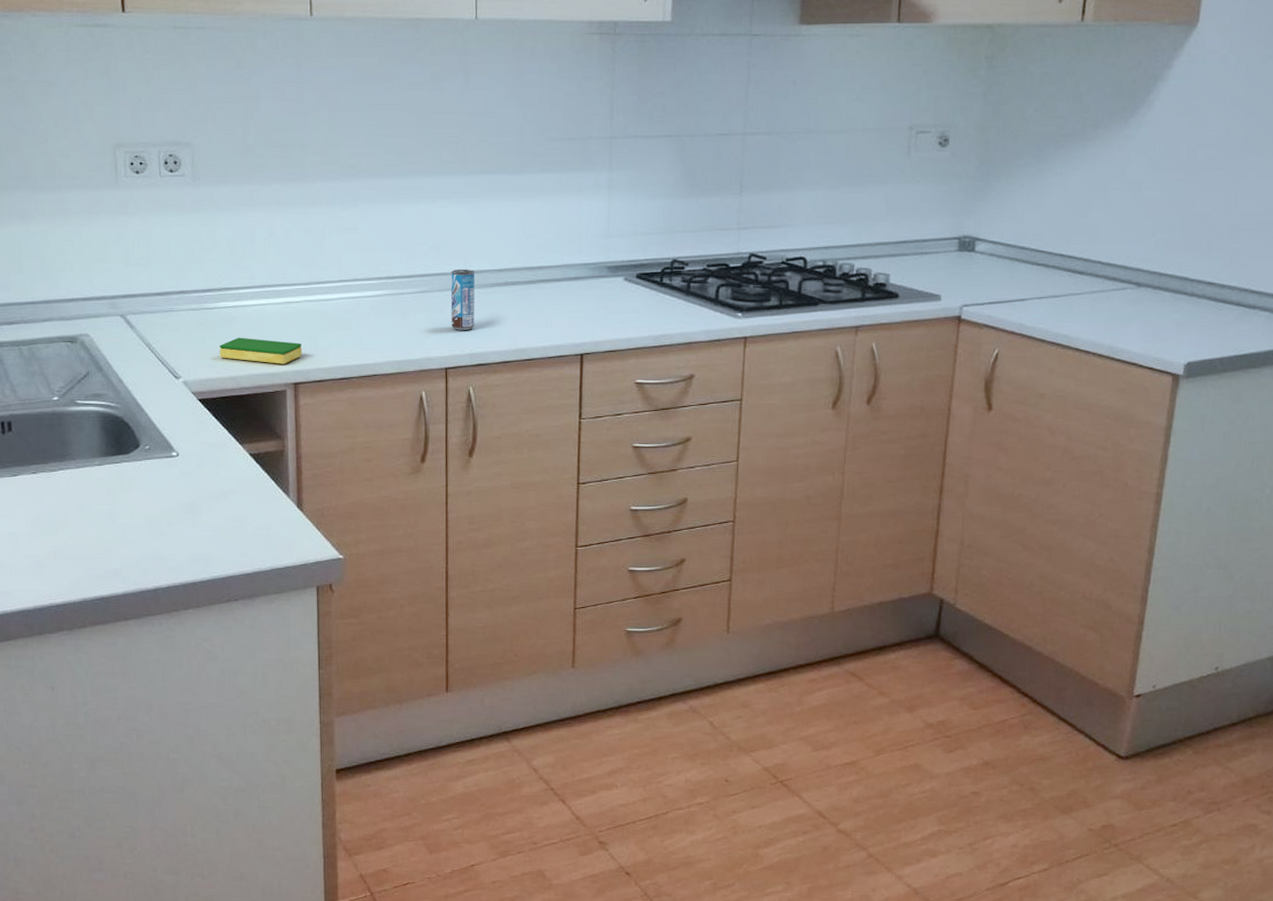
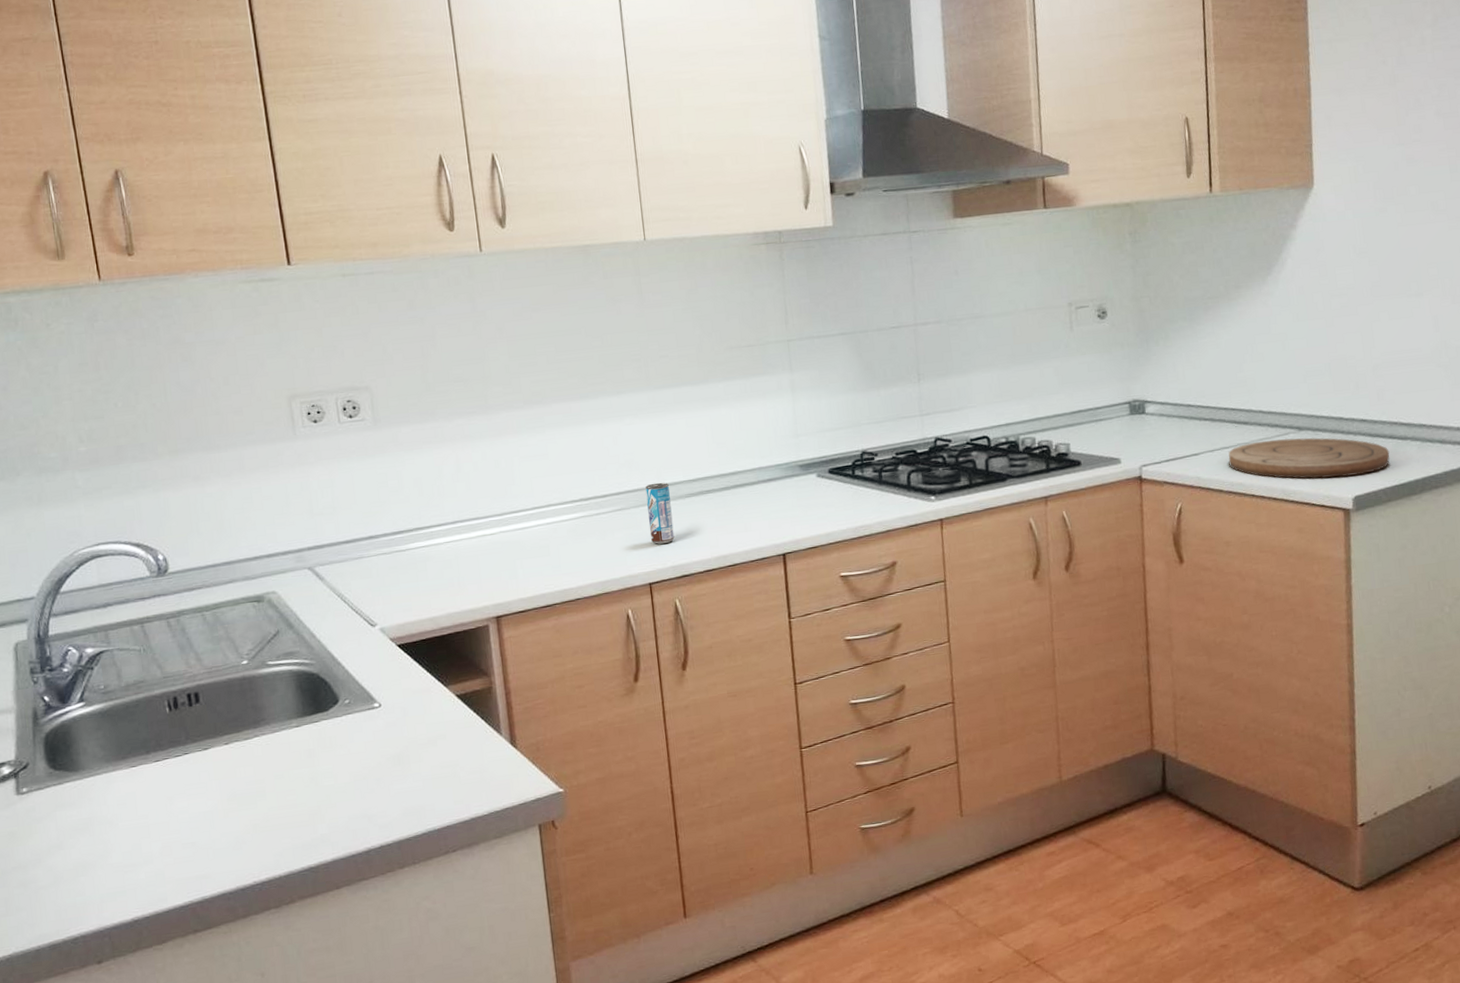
dish sponge: present [219,337,302,364] -> none [415,575,502,600]
cutting board: none [1056,293,1234,341] -> present [1228,437,1390,479]

